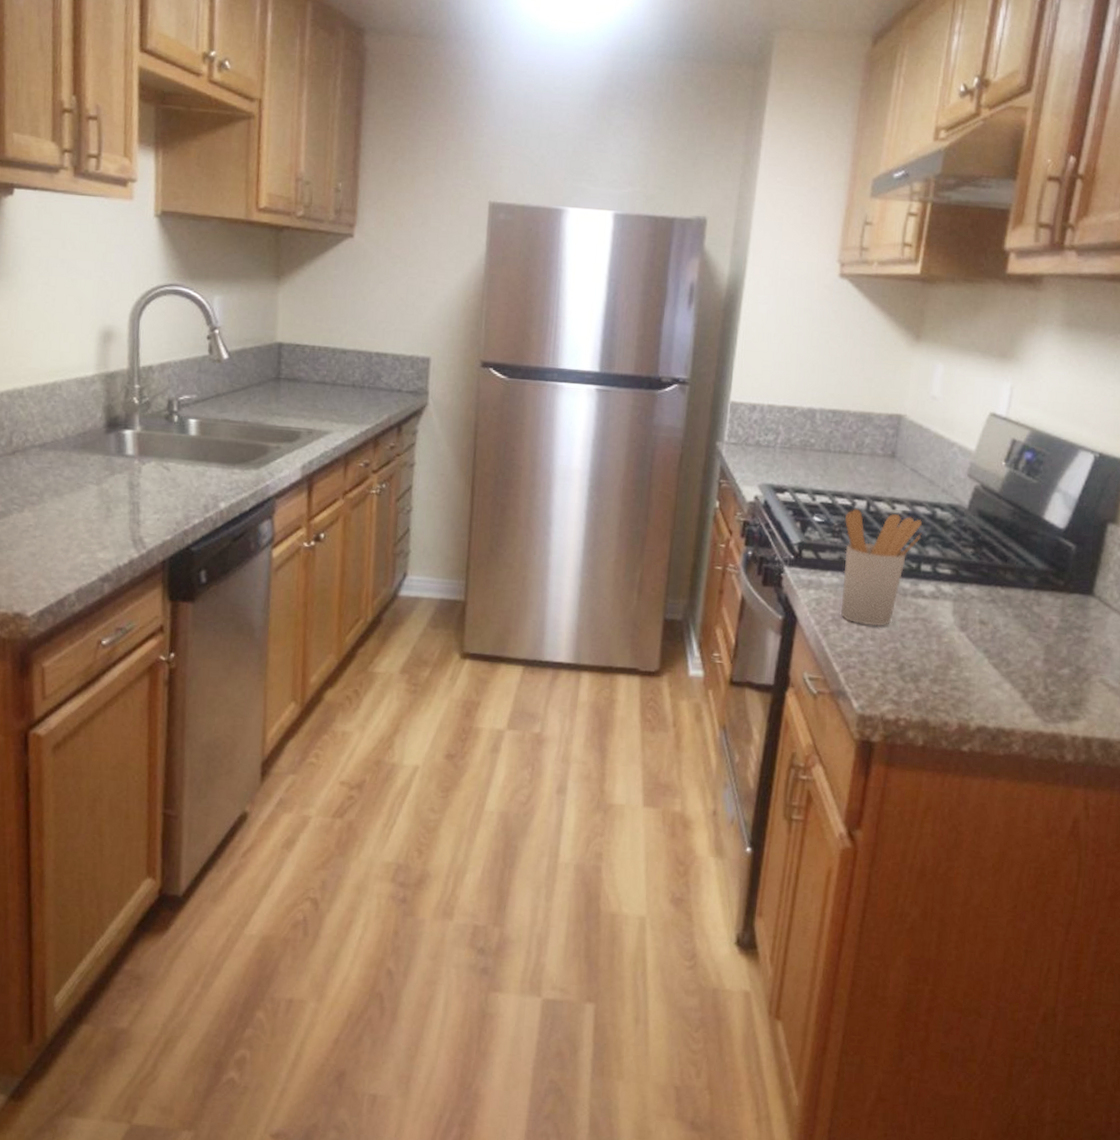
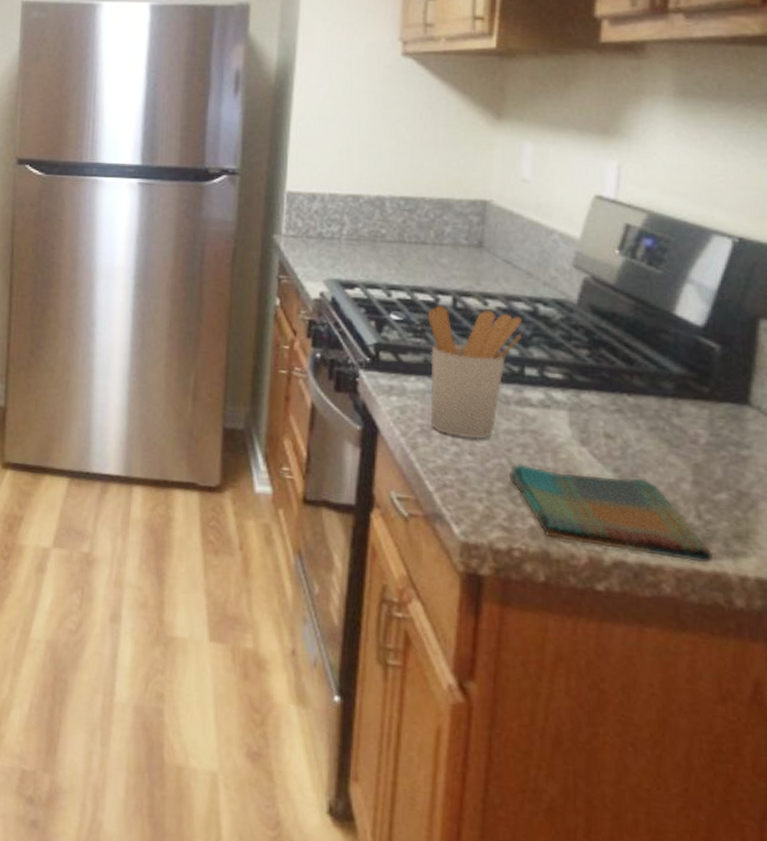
dish towel: none [901,647,1053,726] -> present [510,463,712,563]

